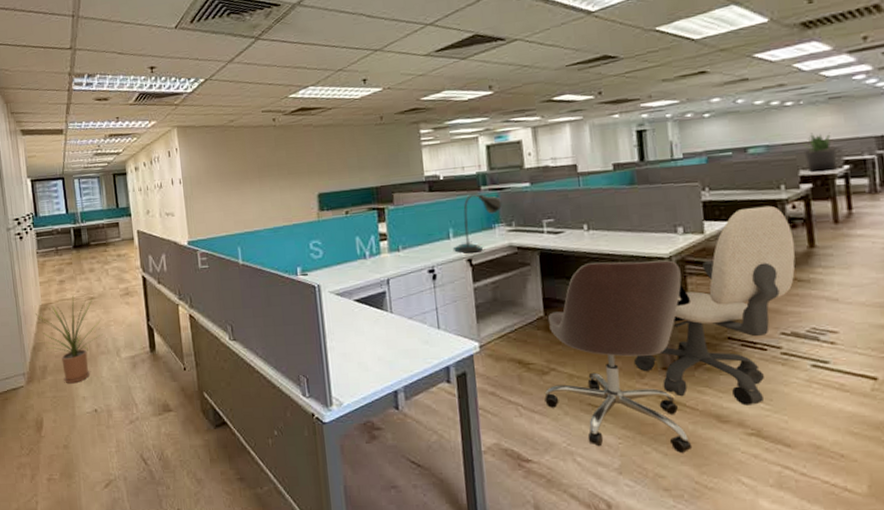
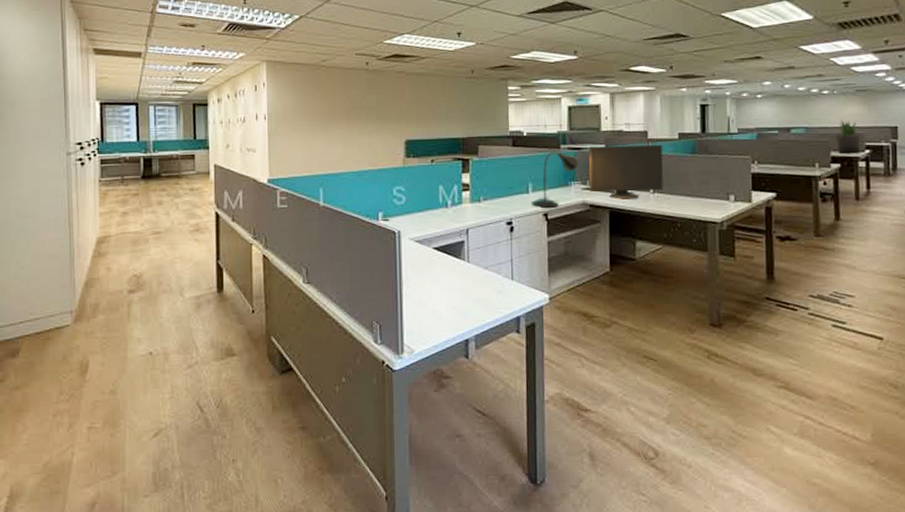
house plant: present [35,295,103,384] -> none [91,229,167,324]
computer monitor: none [512,177,599,240] -> present [589,144,664,200]
office chair: present [544,260,693,453] -> none [605,222,731,403]
office chair: present [633,205,796,406] -> none [686,181,824,360]

